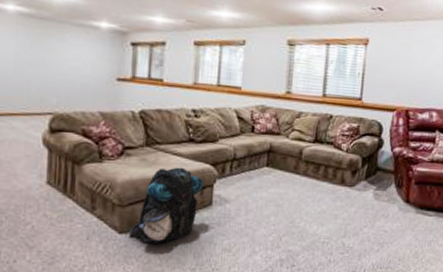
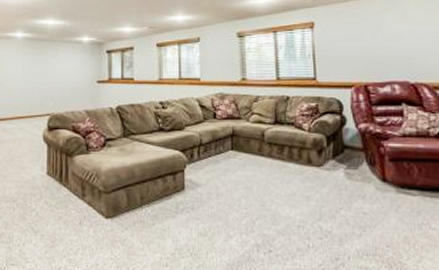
backpack: present [129,167,205,245] -> none [114,154,176,229]

